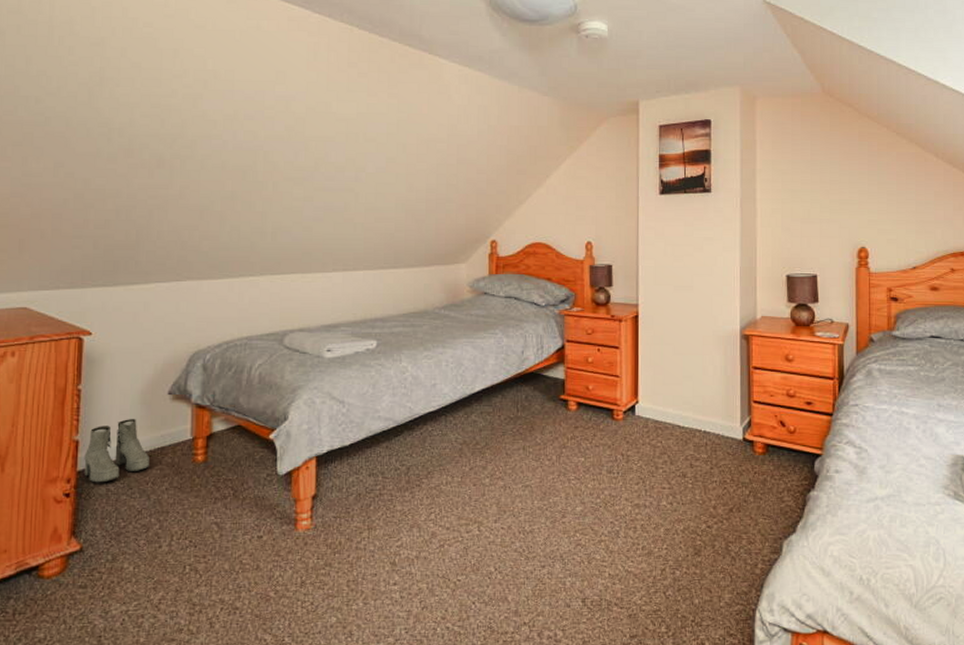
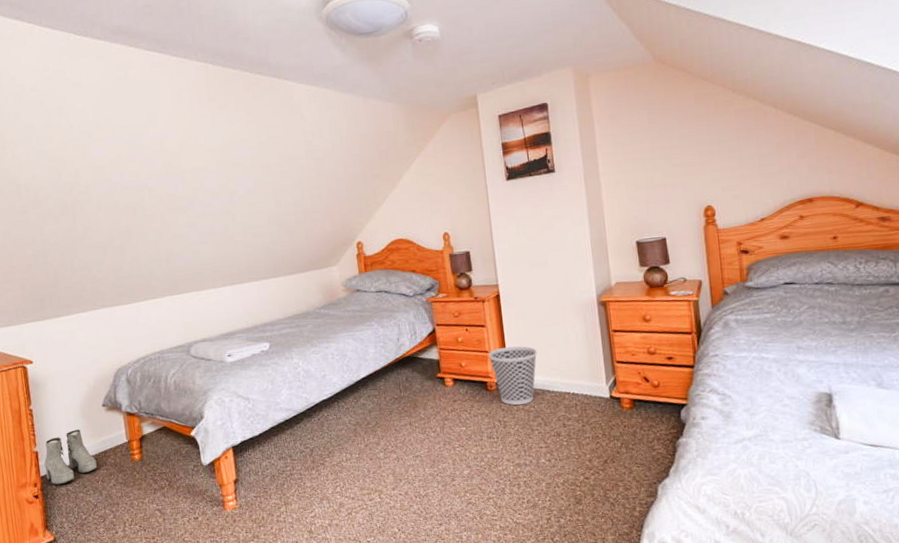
wastebasket: none [618,373,672,439] -> present [488,346,537,406]

